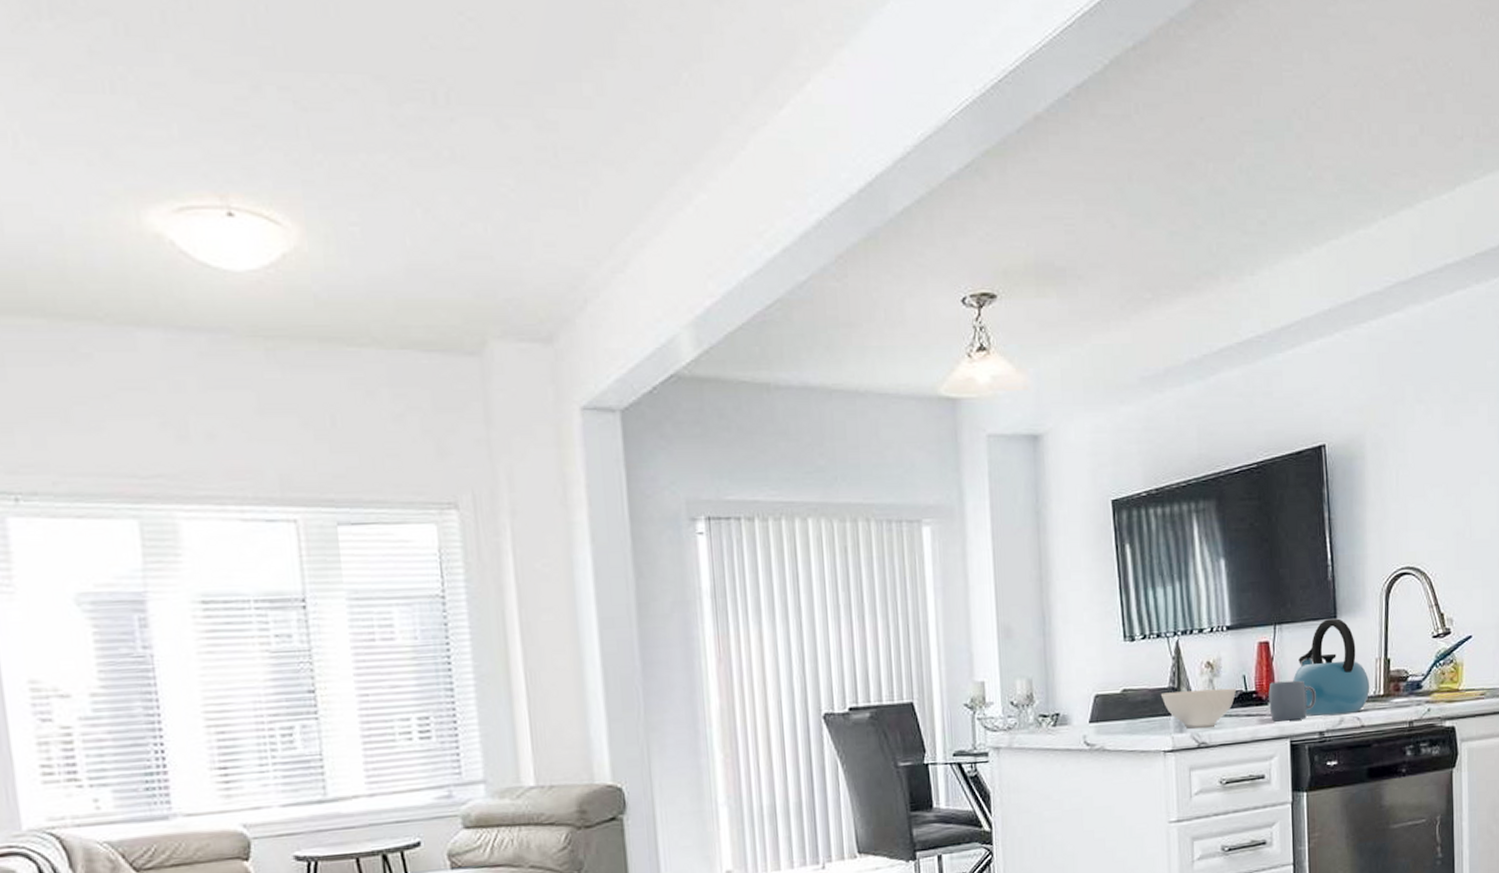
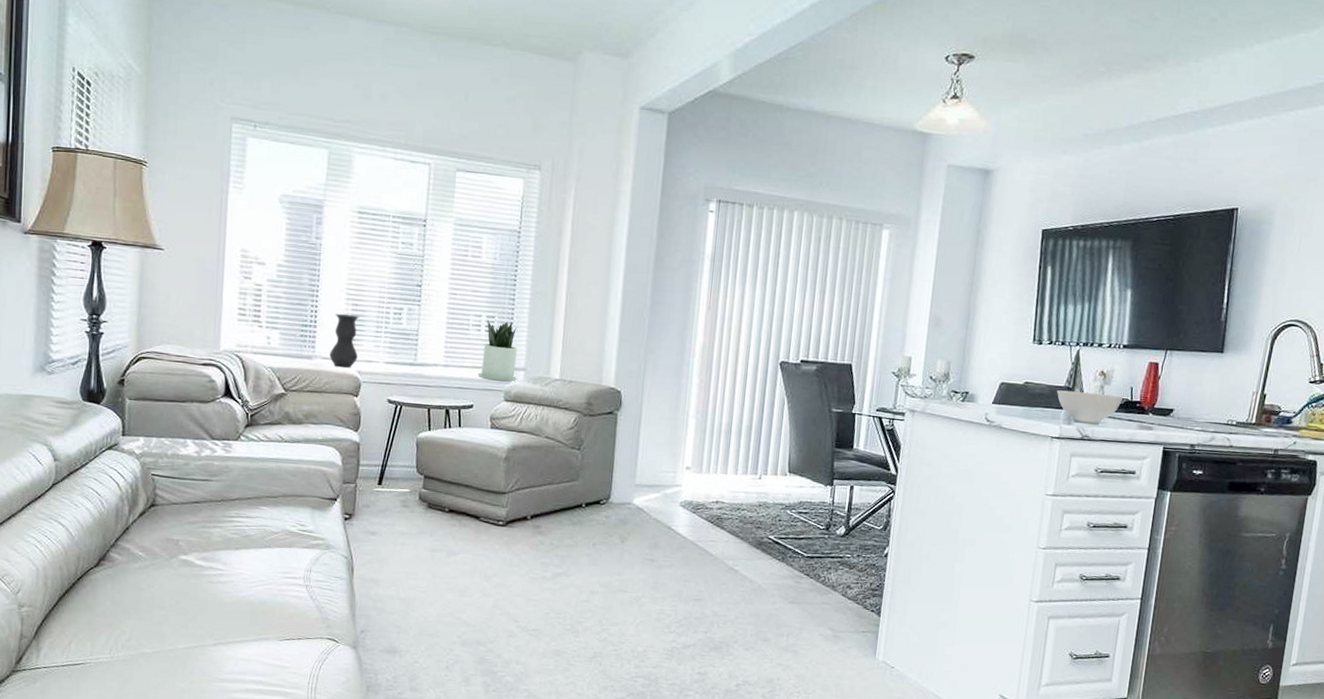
vase: none [192,747,239,825] -> present [329,313,359,369]
planter: none [419,720,477,805] -> present [478,320,518,383]
mug: present [1268,680,1317,722] -> none [1149,396,1194,432]
kettle: present [1293,618,1370,716] -> none [1174,352,1244,435]

